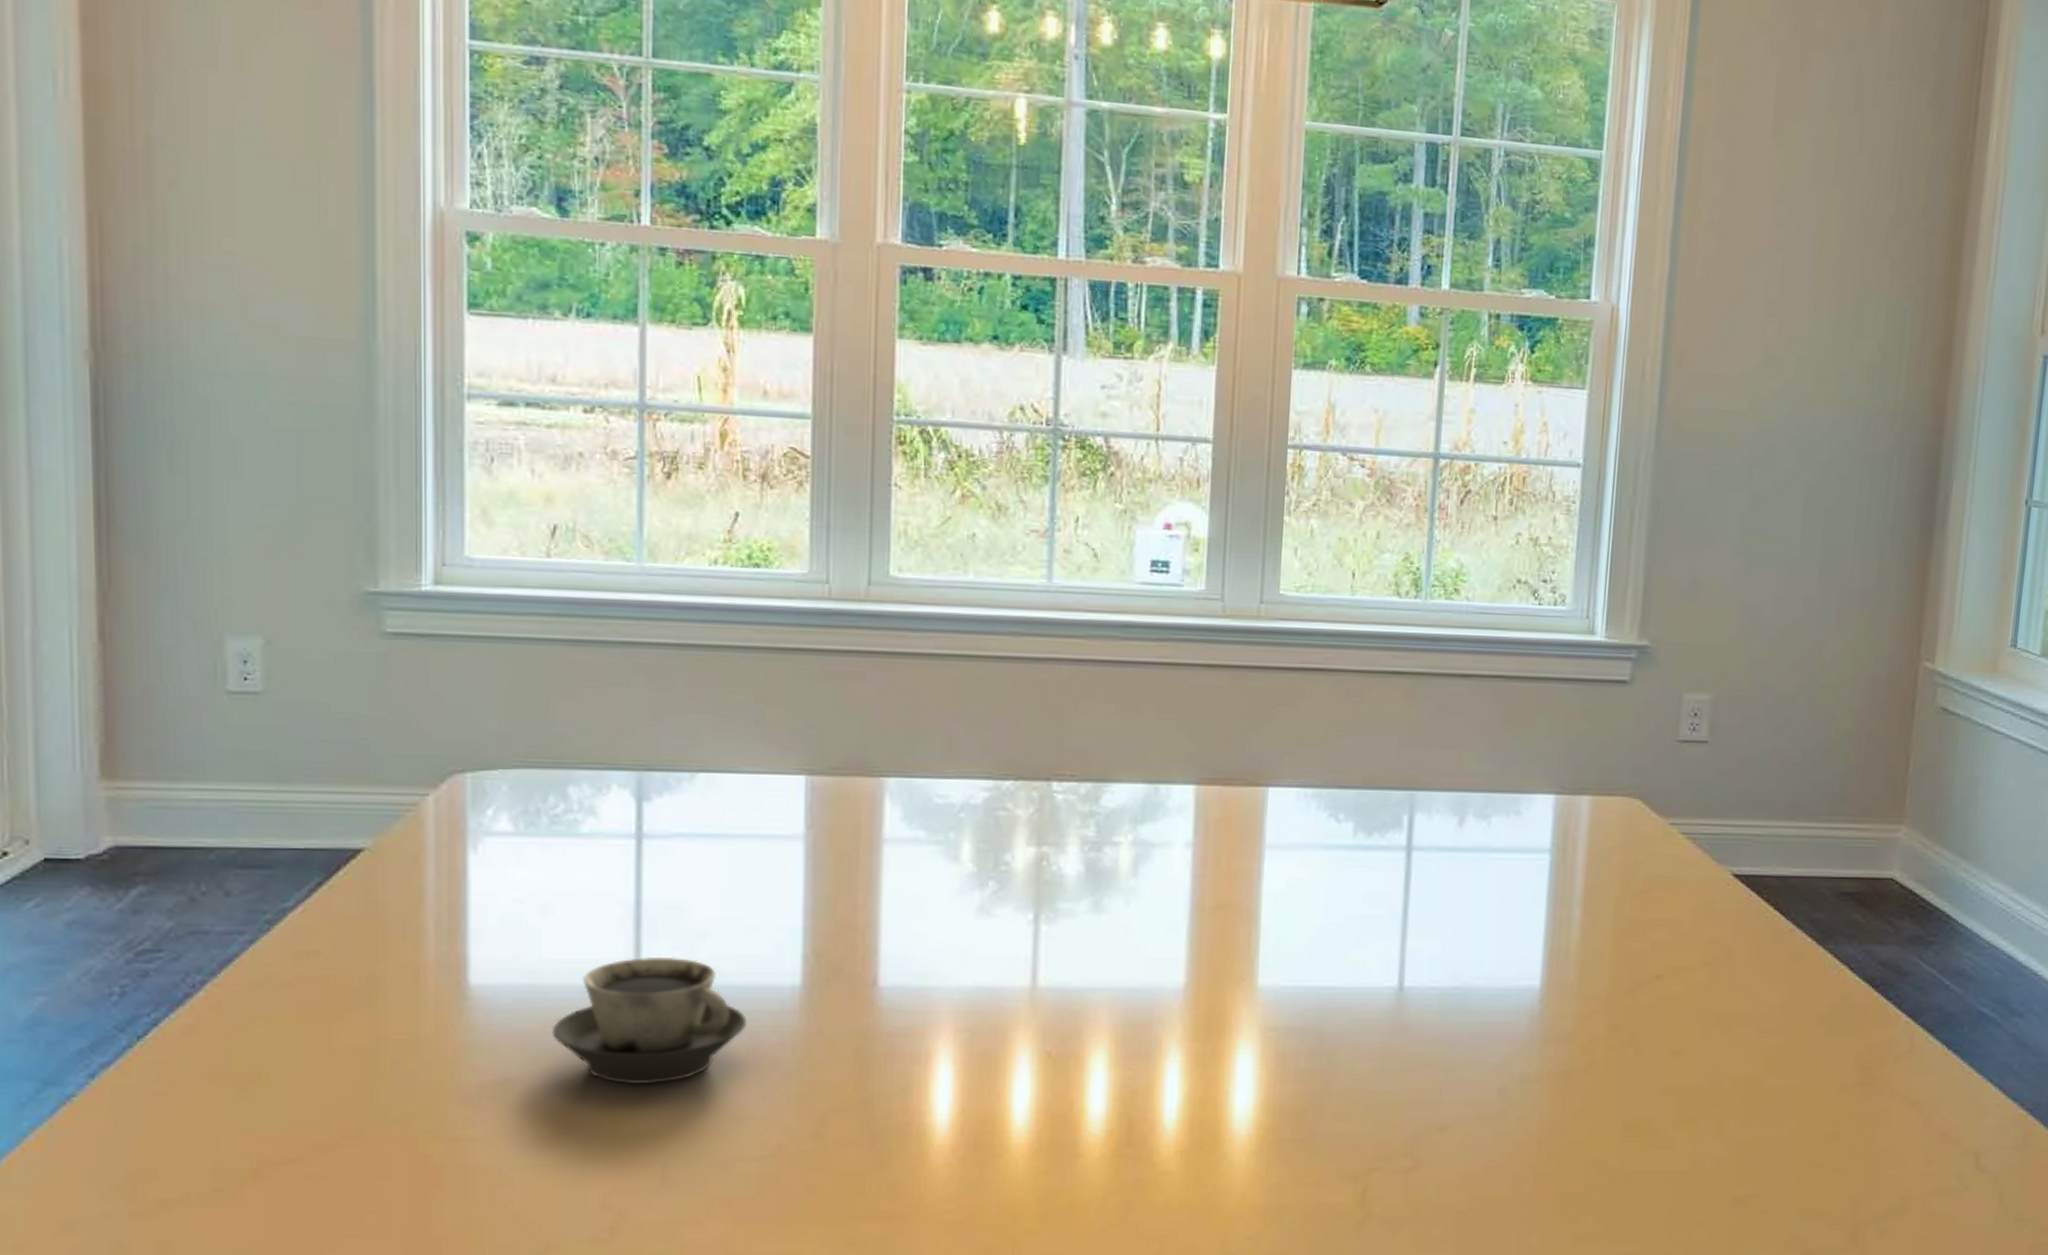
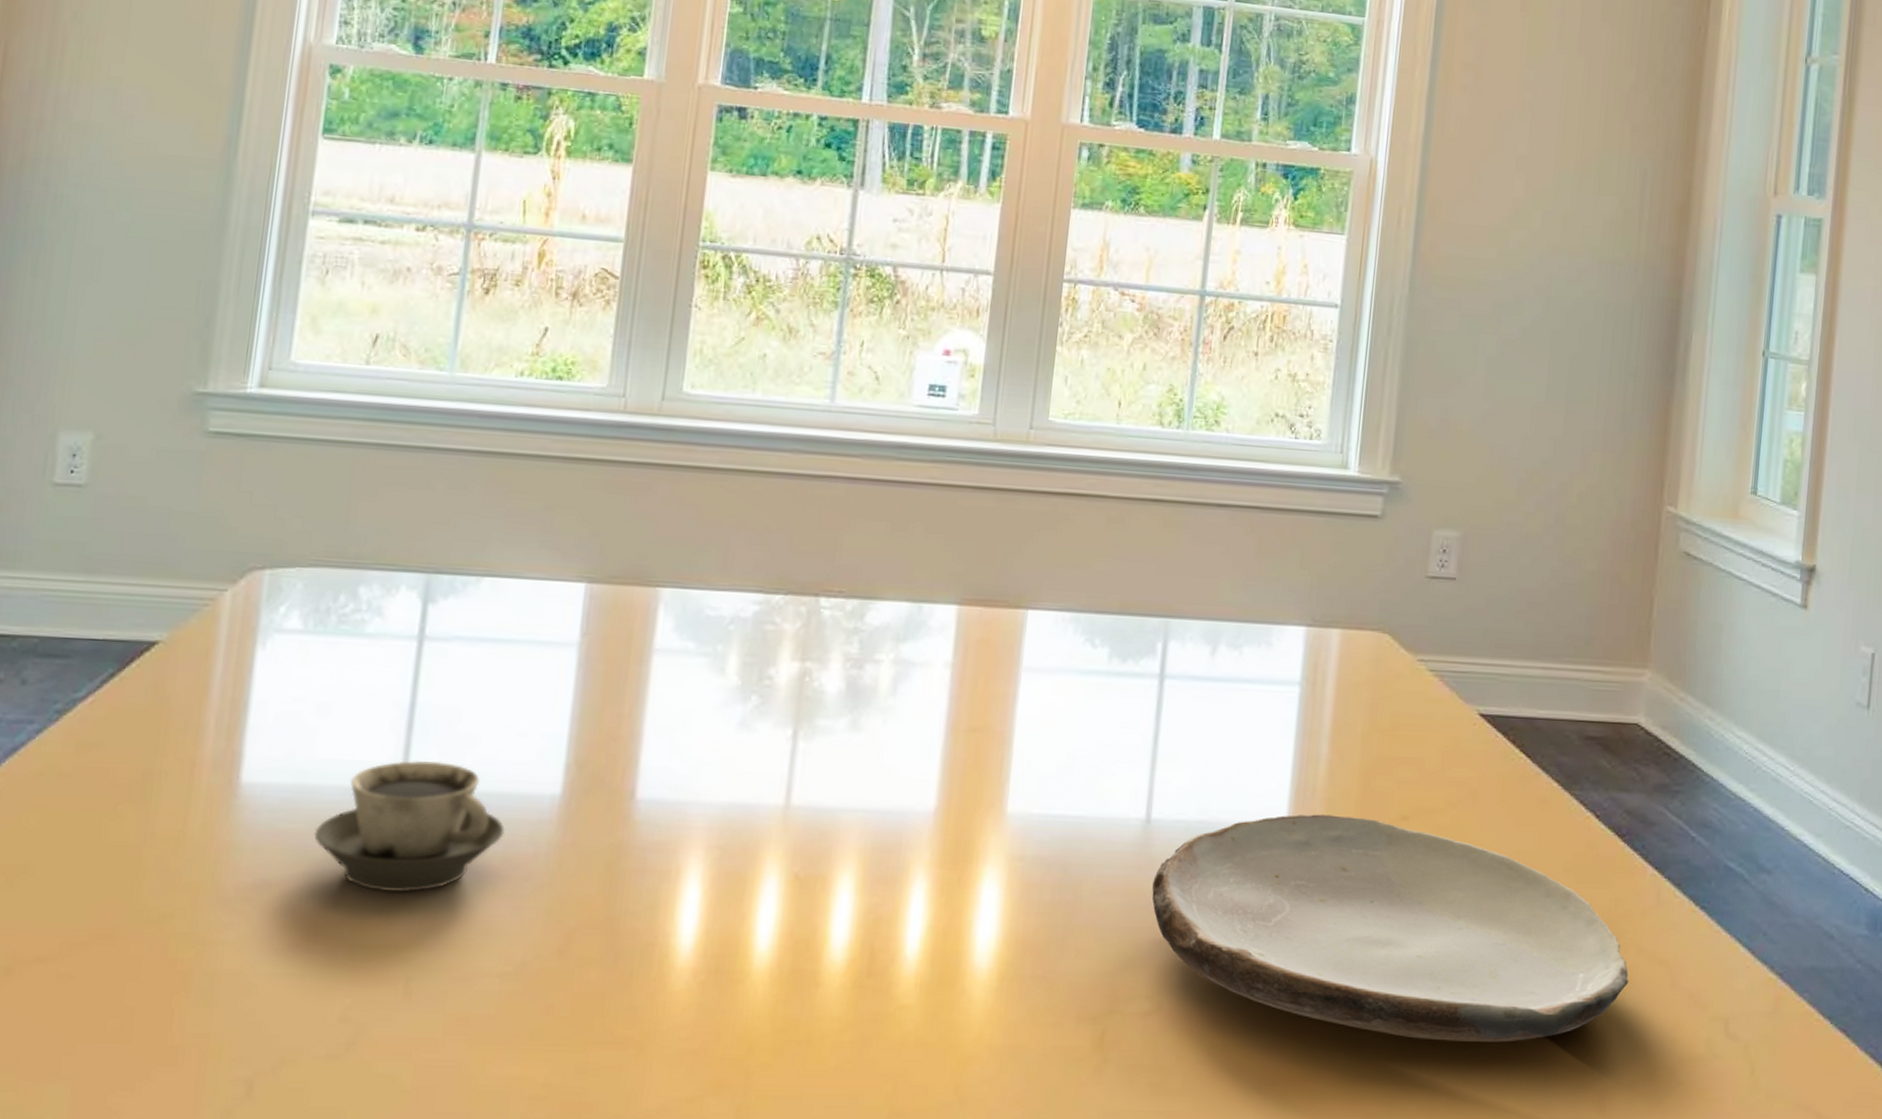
plate: none [1407,977,1882,1184] -> present [1151,814,1629,1042]

